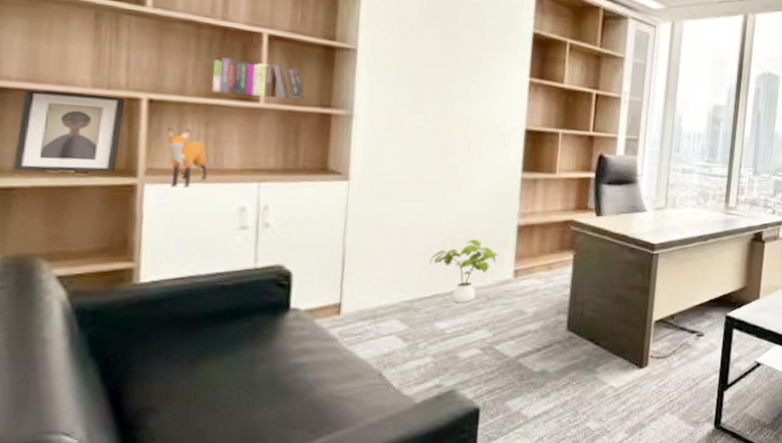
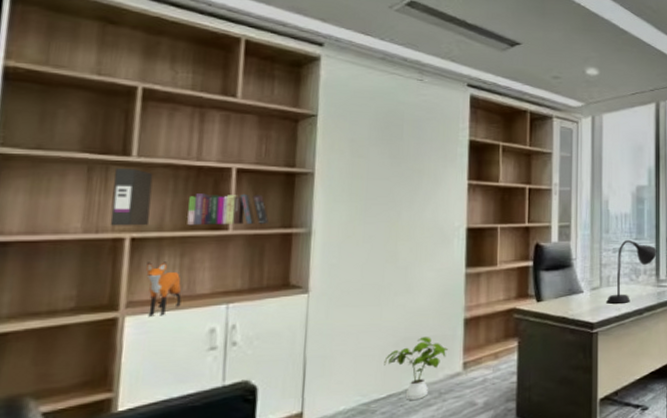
picture frame: present [13,88,126,173] -> none [9,239,111,316]
binder: none [123,18,172,88] -> present [110,169,153,226]
desk lamp: none [670,161,729,227] -> present [606,239,657,304]

